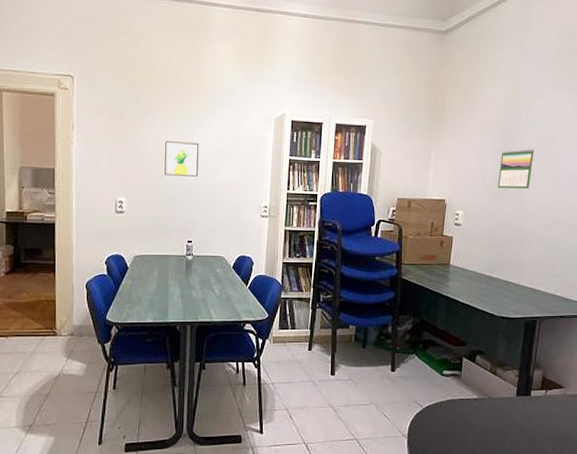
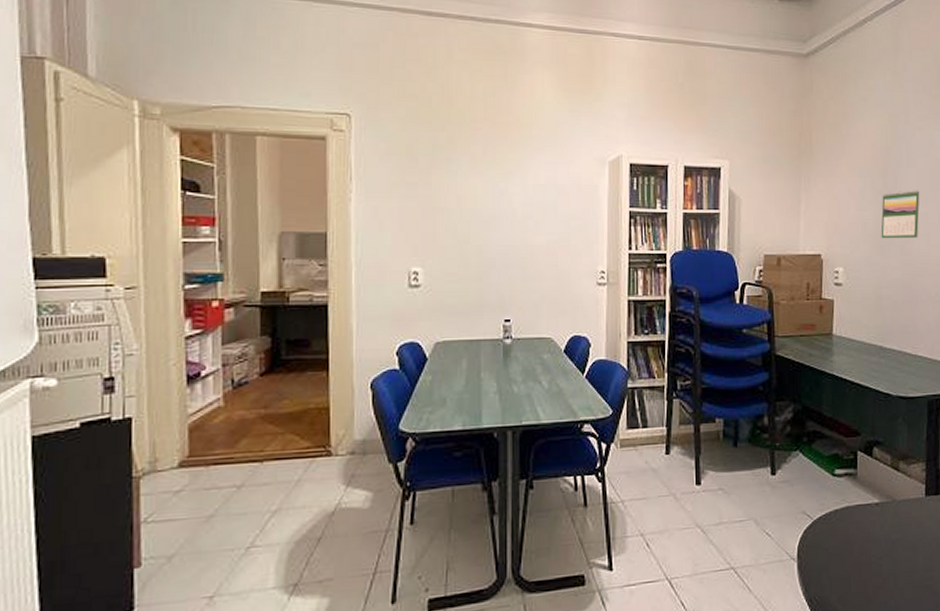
wall art: present [164,141,200,177] -> none [472,193,516,237]

